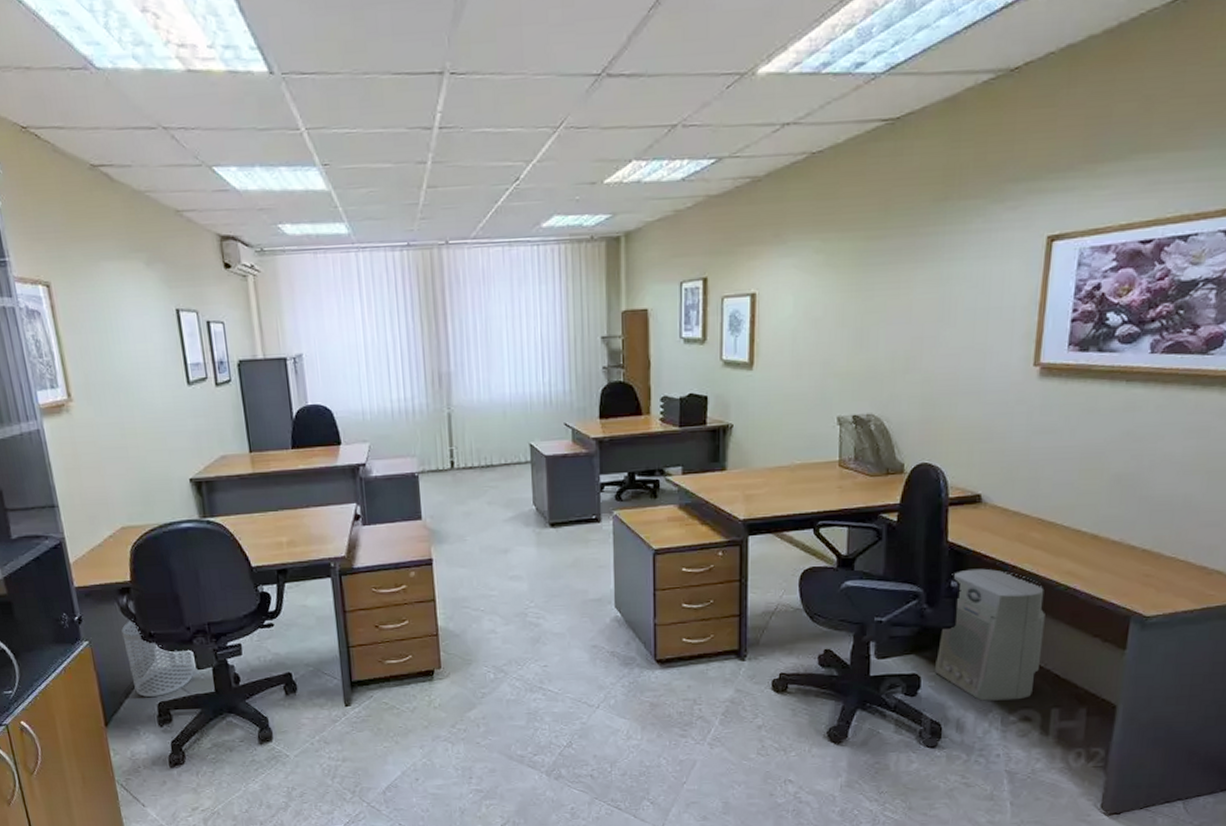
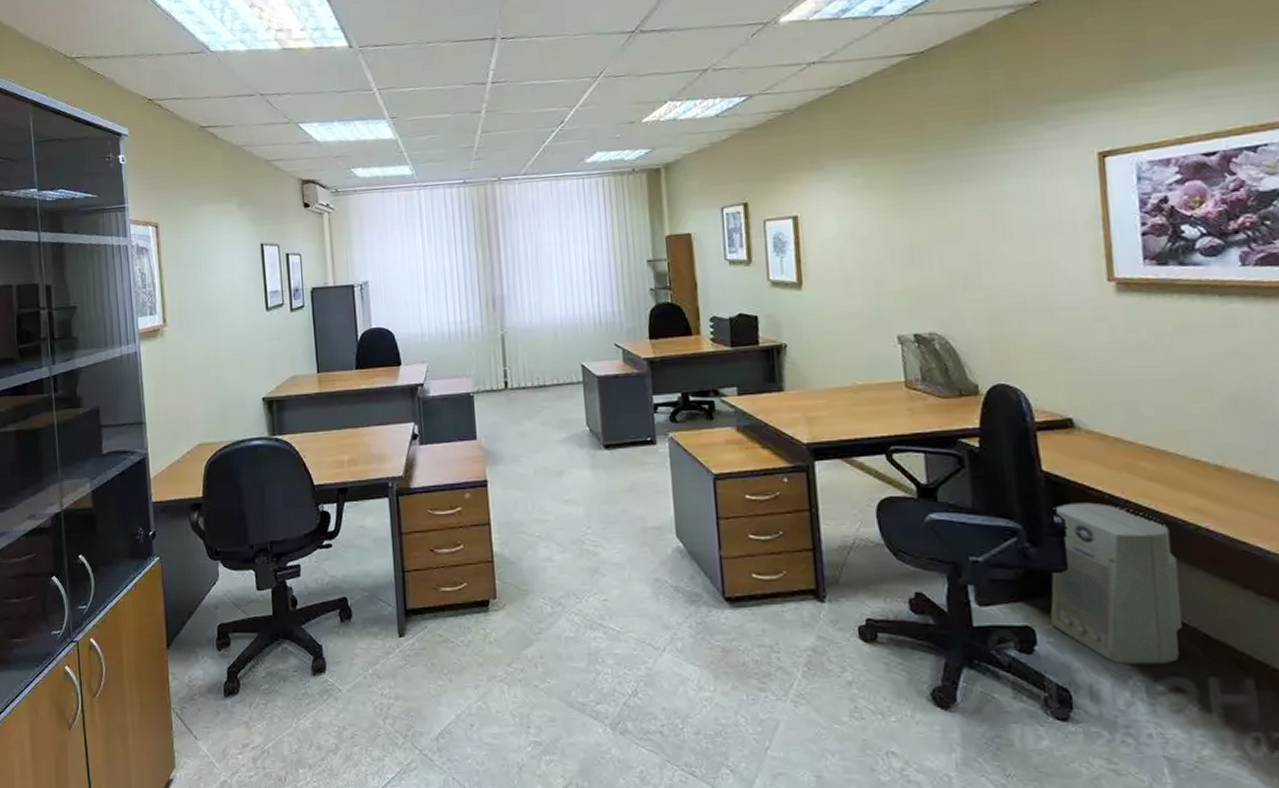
waste bin: present [121,619,194,697] -> none [190,535,254,618]

